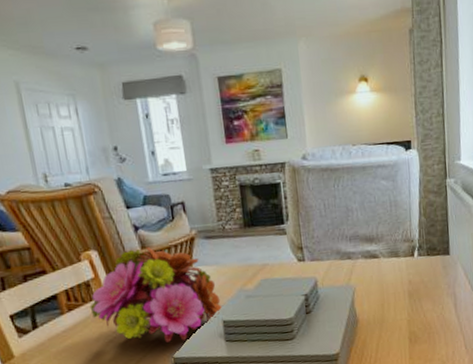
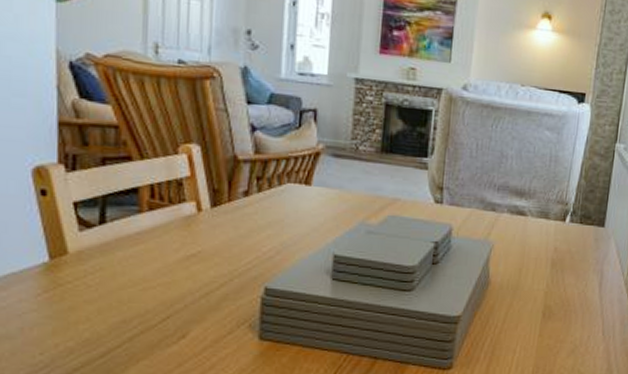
flower bouquet: present [89,247,223,343] -> none [176,151,337,269]

